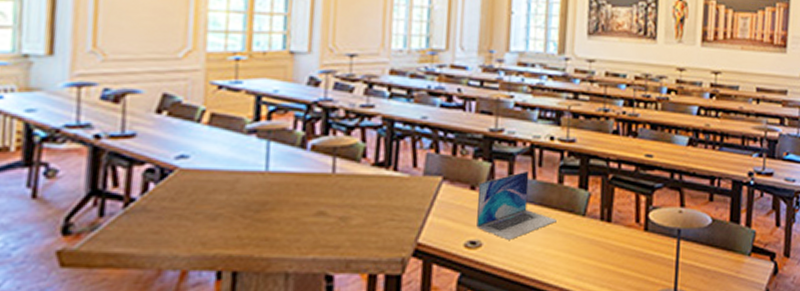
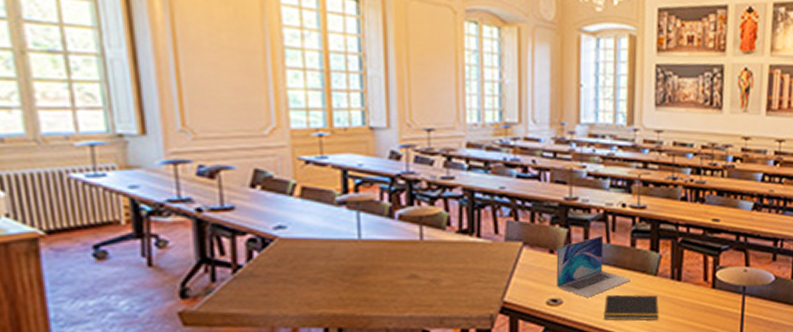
notepad: none [526,236,586,267] -> present [604,294,659,321]

